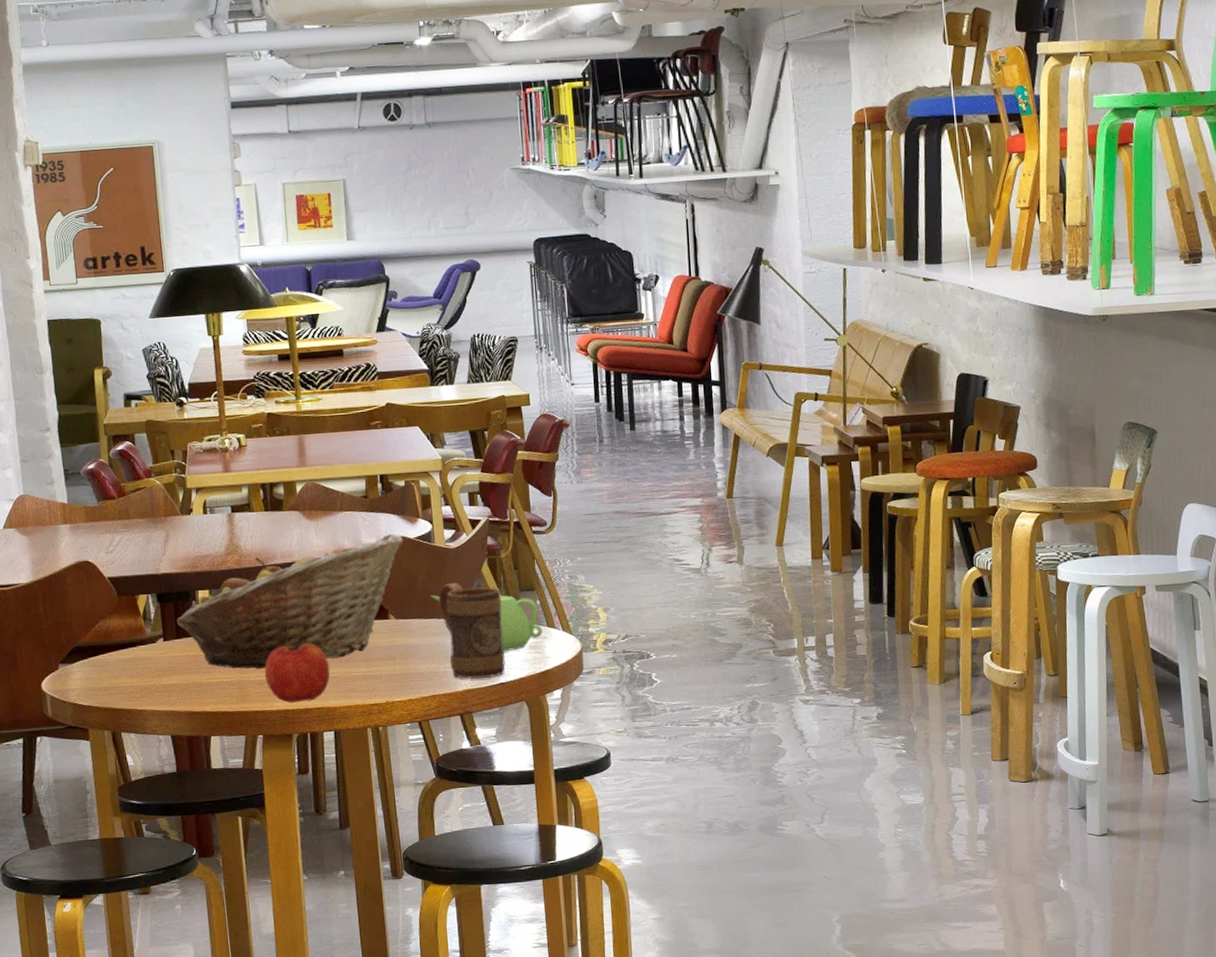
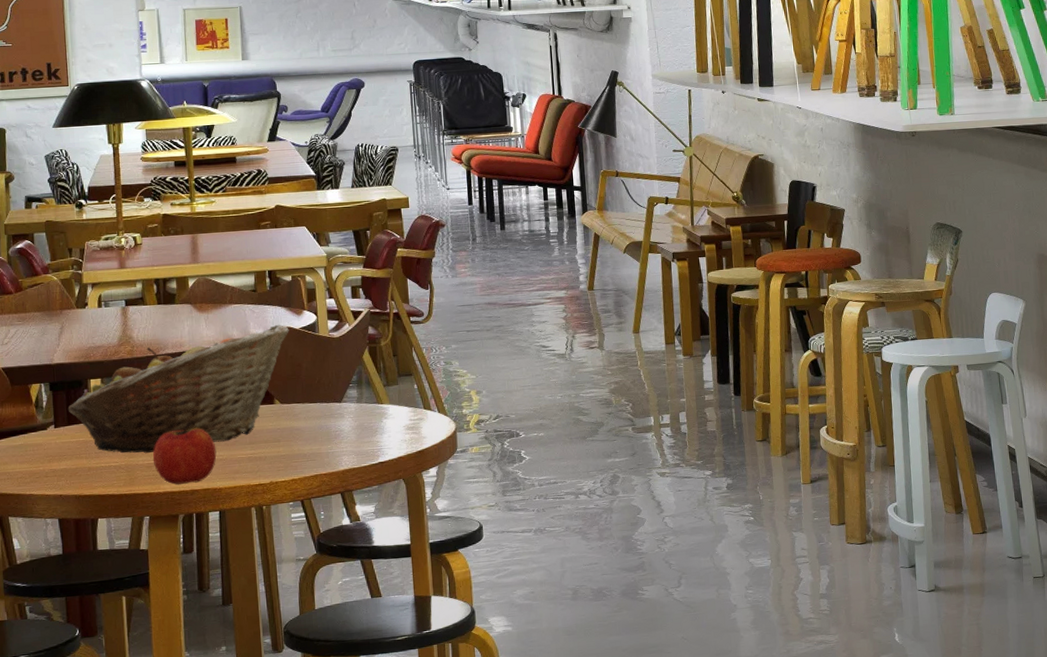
teapot: present [431,595,543,651] -> none [315,380,420,432]
mug: present [438,582,505,679] -> none [321,369,384,459]

